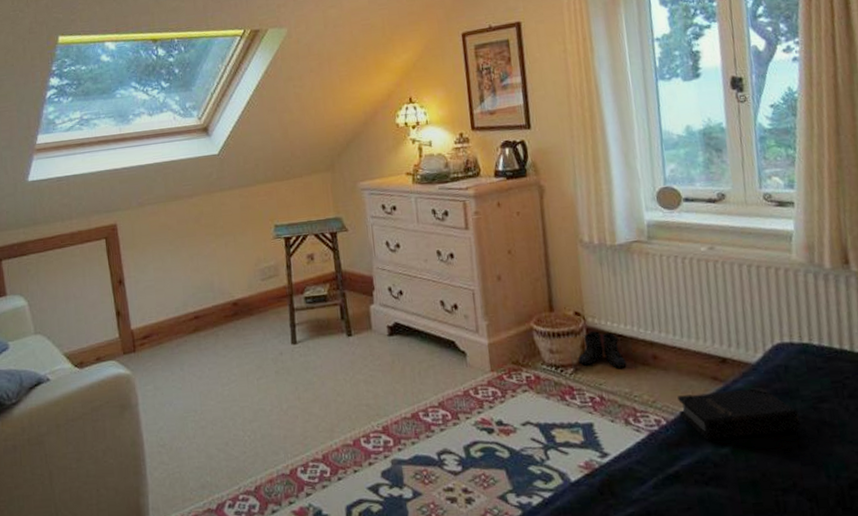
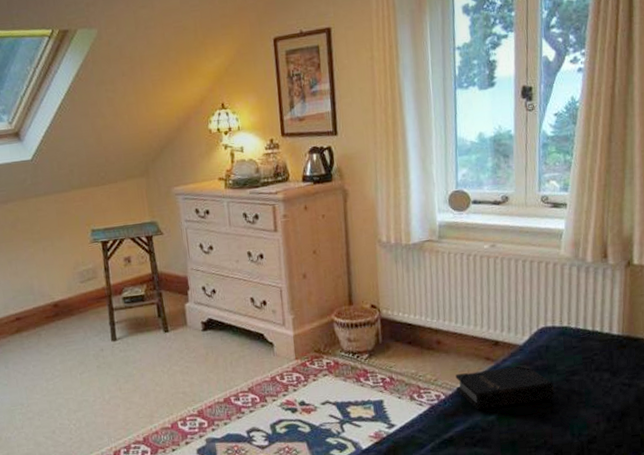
boots: present [578,331,627,368] -> none [372,321,414,353]

